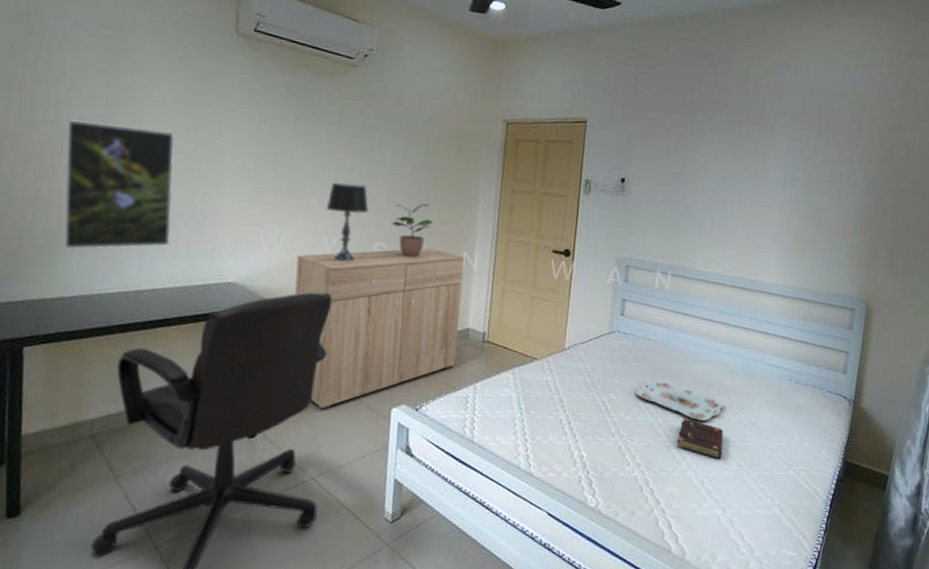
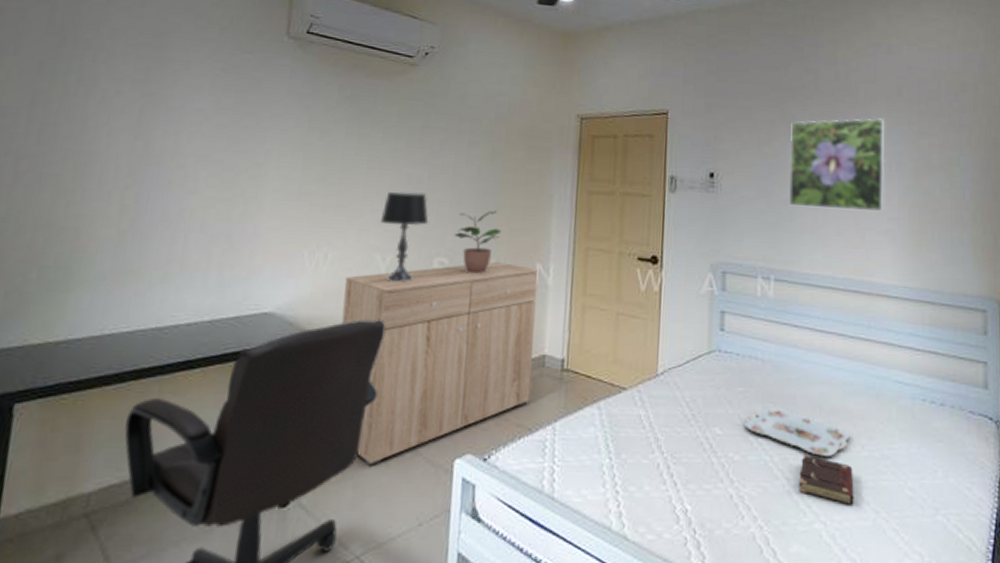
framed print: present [62,119,175,250] -> none [75,134,214,282]
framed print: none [690,133,785,219] -> present [789,118,885,211]

